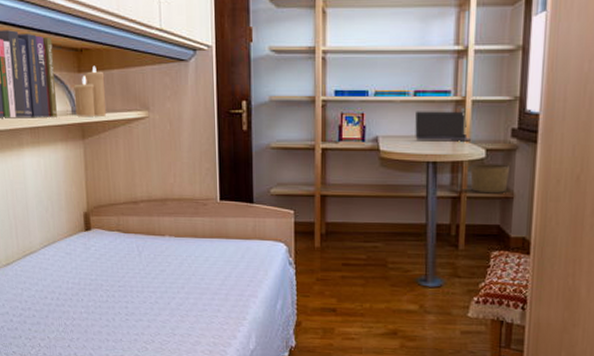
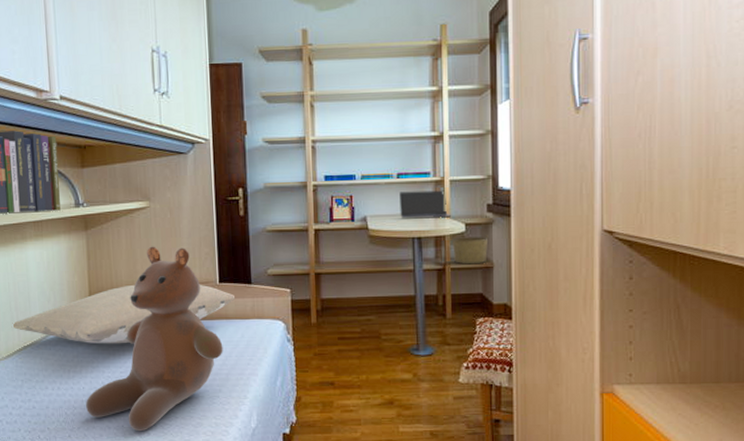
pillow: none [10,198,237,258] -> present [11,284,236,344]
candle: present [74,65,106,116] -> none [77,161,108,209]
teddy bear: none [85,159,223,346] -> present [86,246,223,432]

